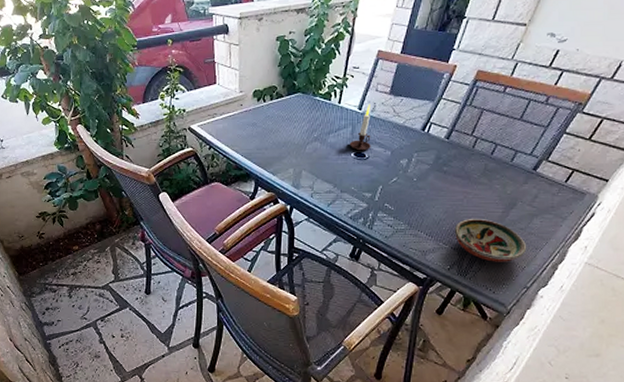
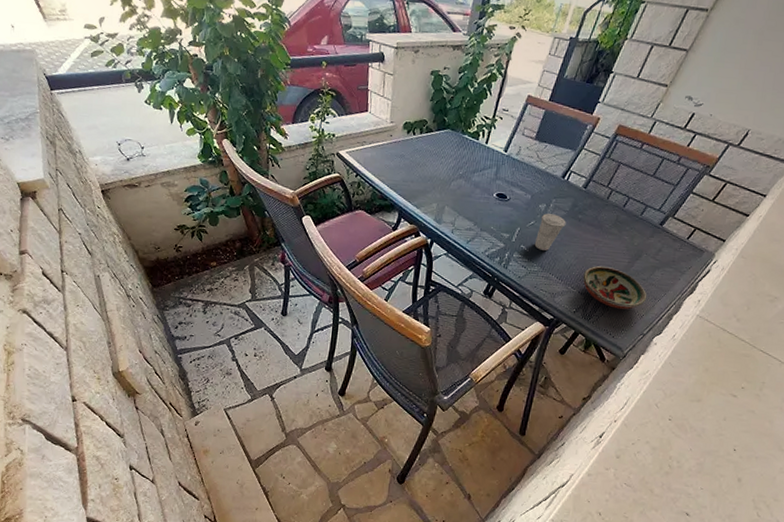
candle: present [349,104,371,151] -> none [492,147,516,193]
cup: none [399,169,431,207] -> present [534,213,566,251]

